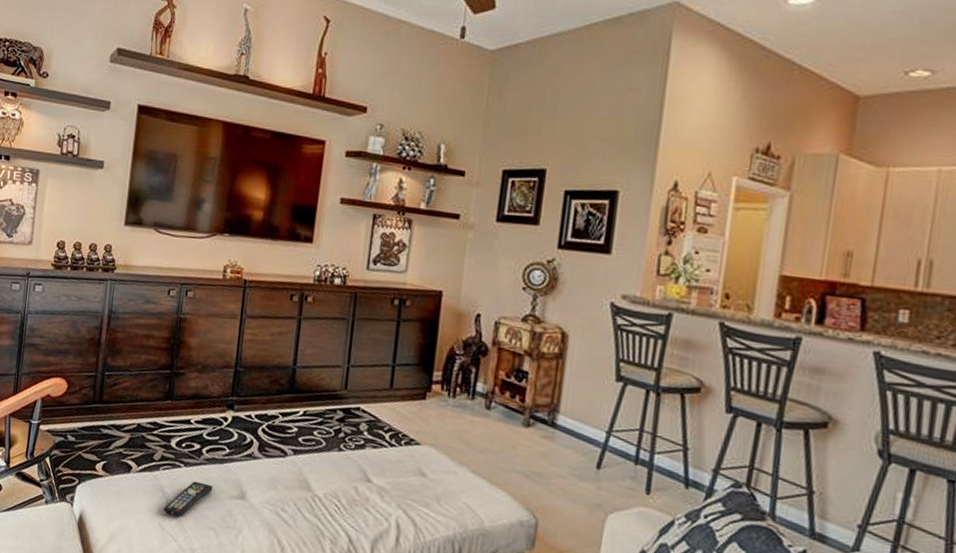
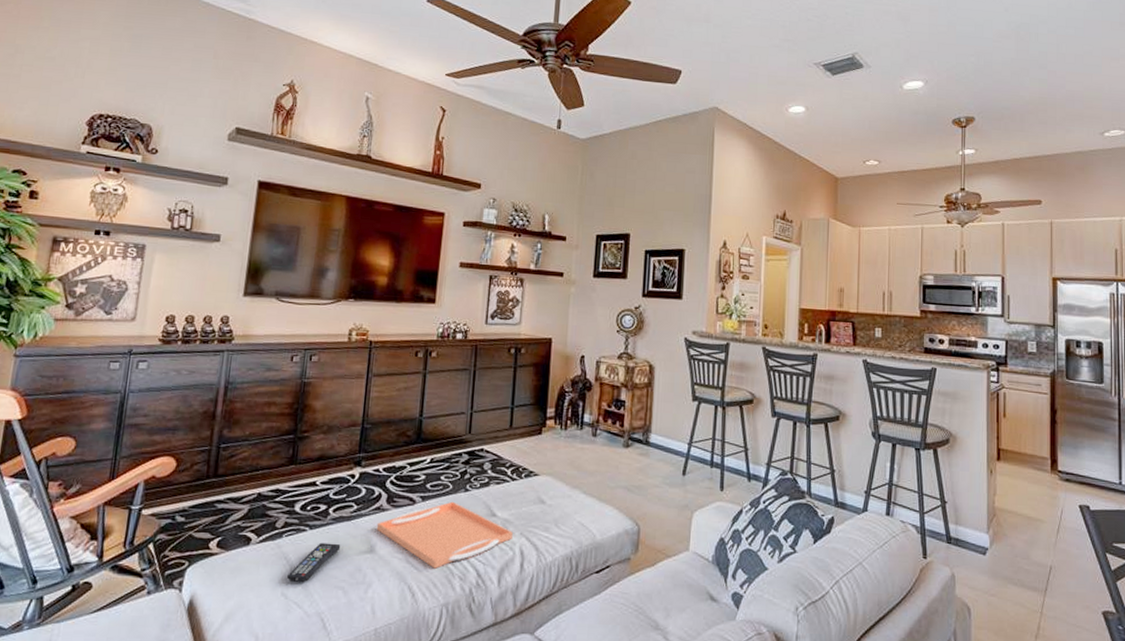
serving tray: none [247,459,389,527] -> present [376,501,513,569]

